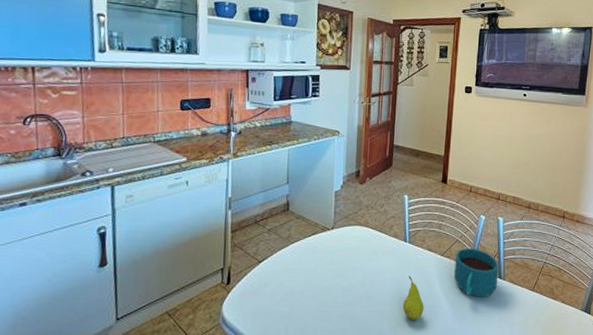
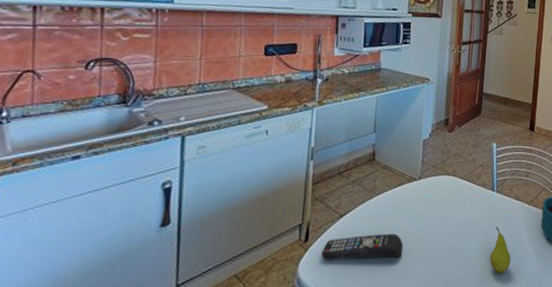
remote control: none [242,279,319,302] -> present [321,233,404,261]

